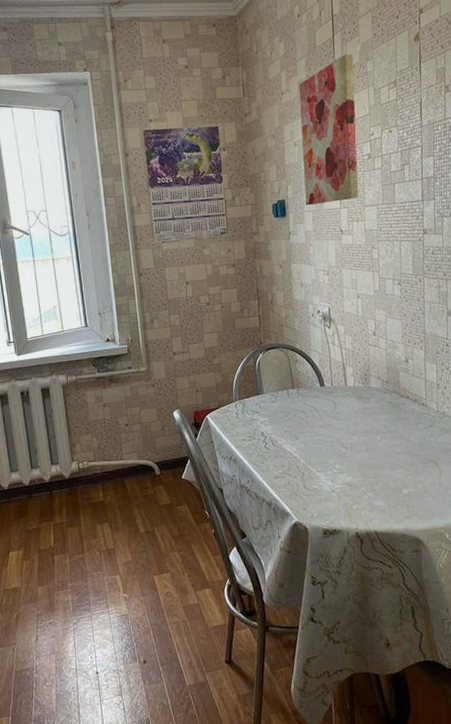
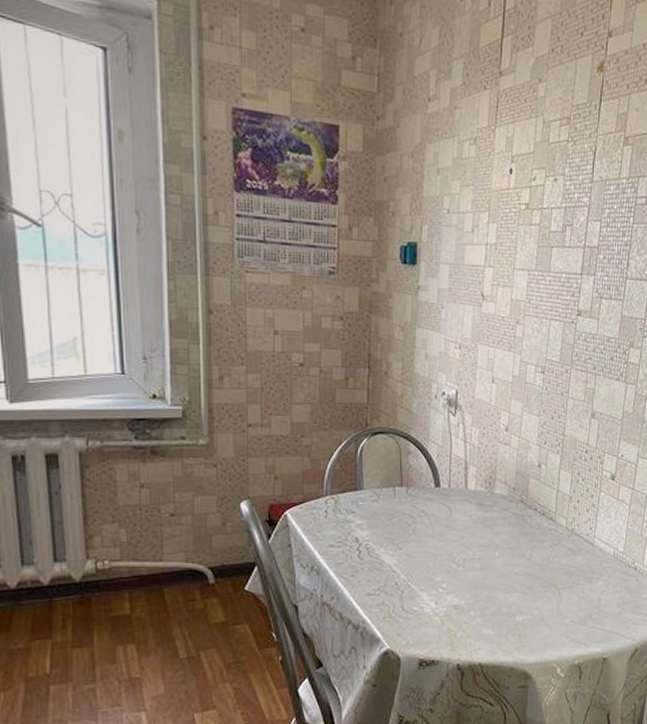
wall art: present [298,54,359,206] -> none [442,67,523,258]

